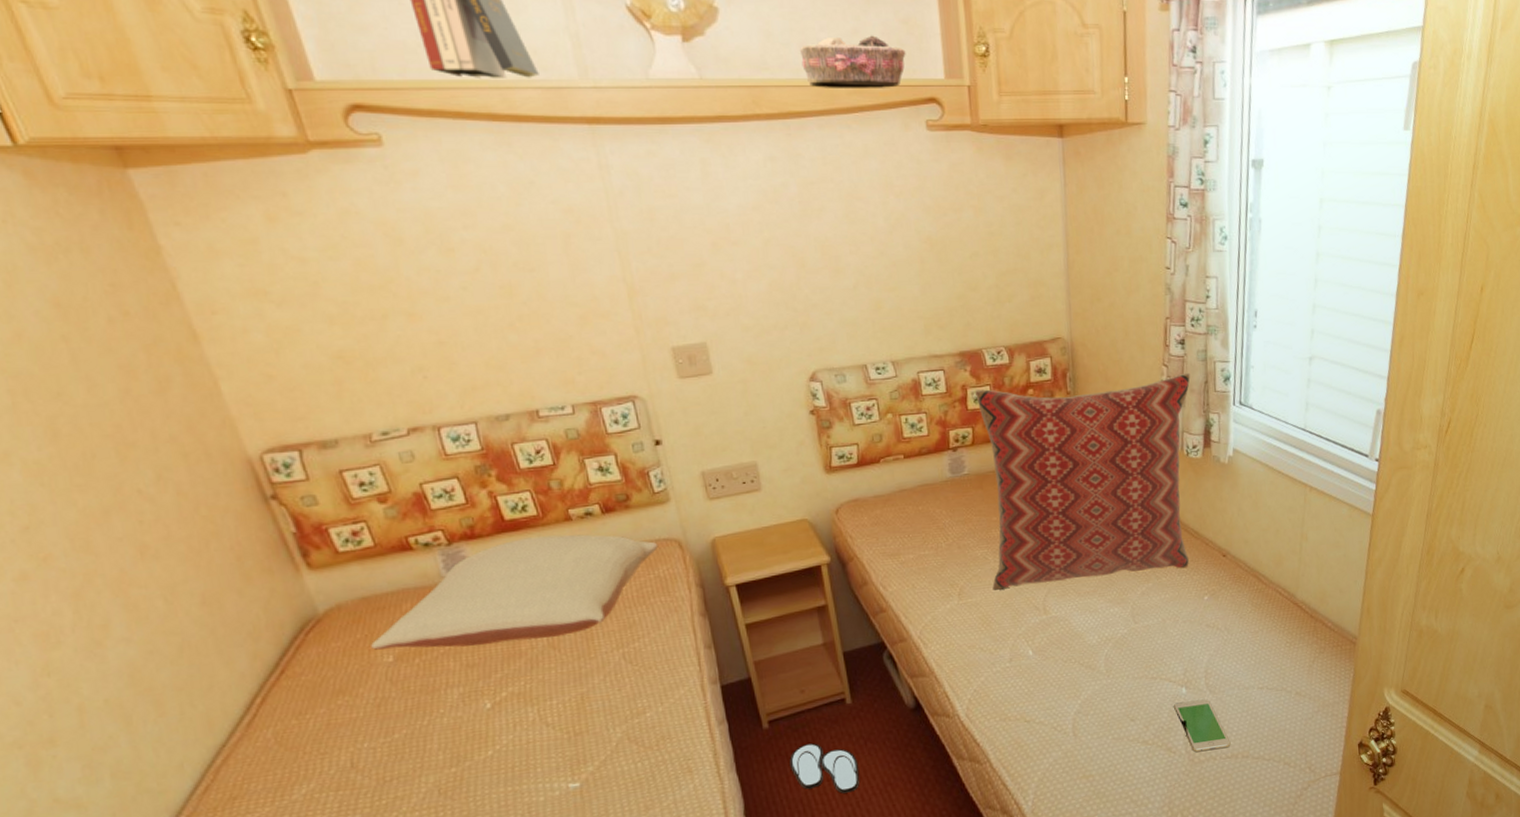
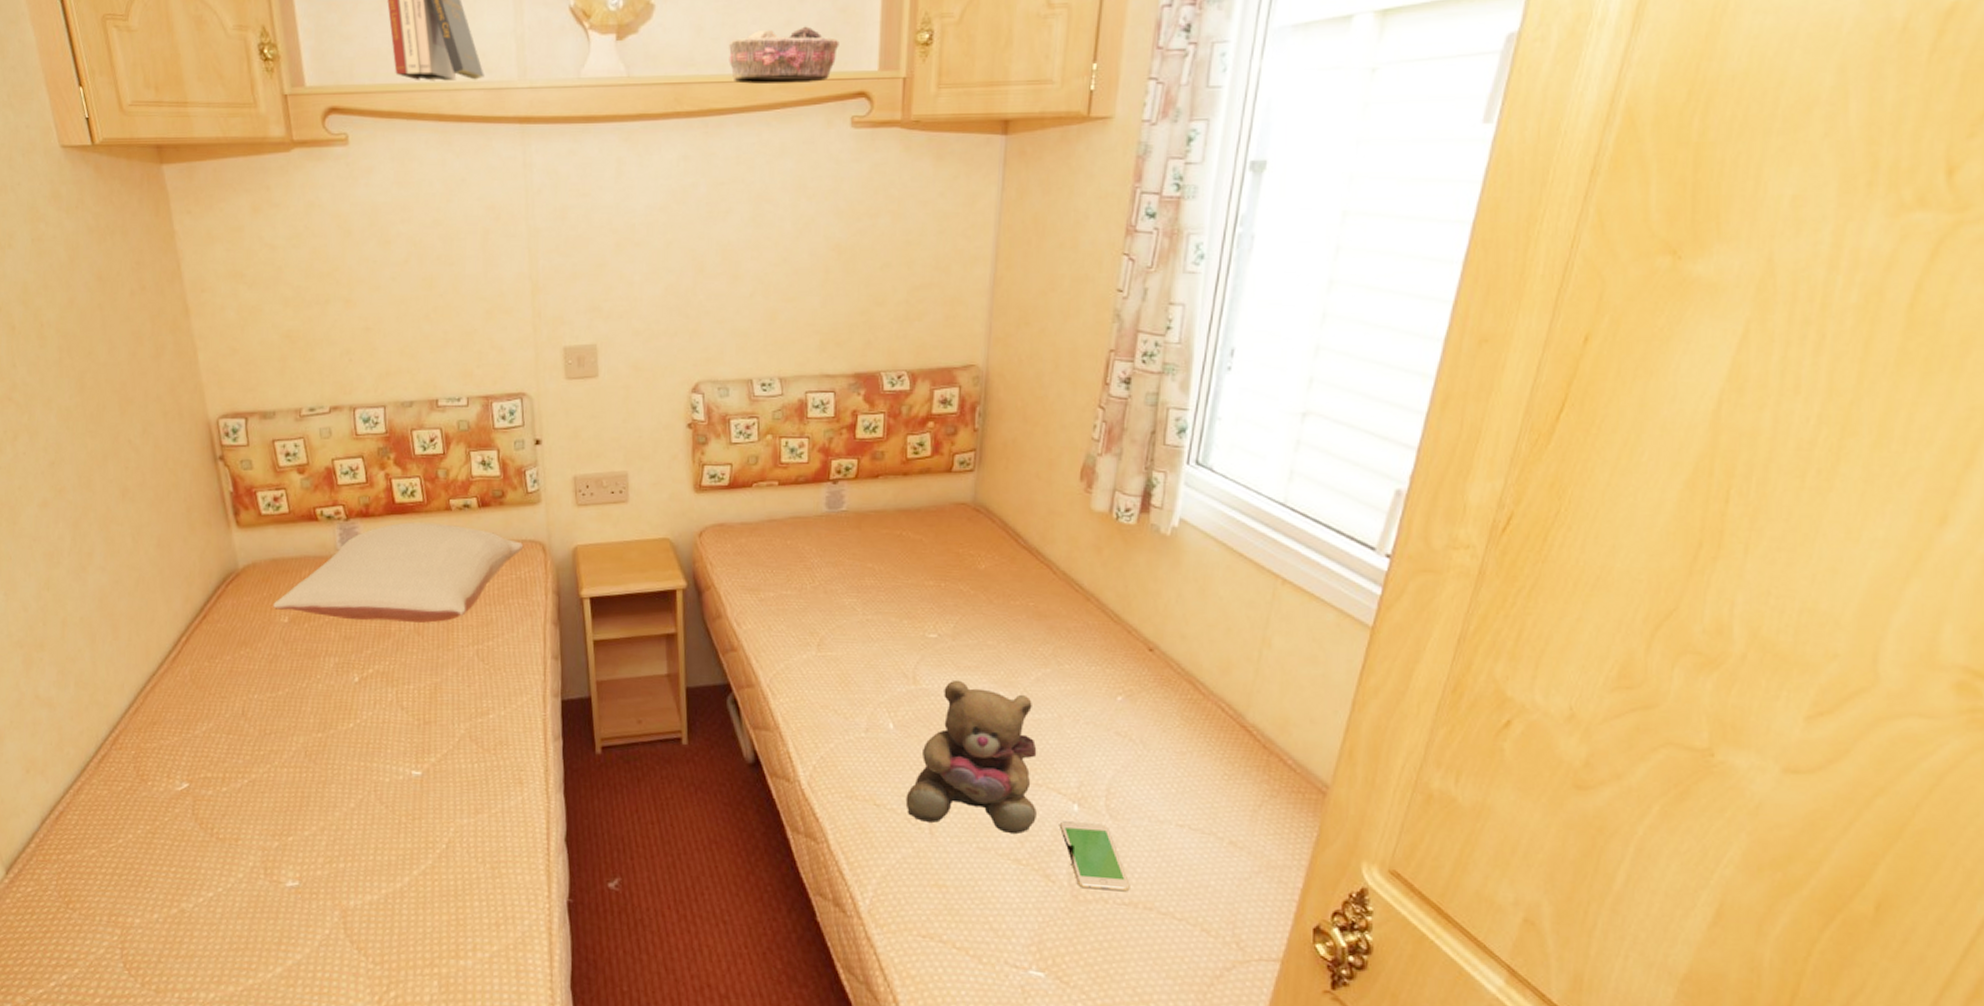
slippers: present [789,743,859,793] -> none [616,779,686,842]
pillow: present [975,372,1190,590] -> none [857,417,1133,658]
teddy bear: none [1050,604,1156,727] -> present [905,679,1037,834]

